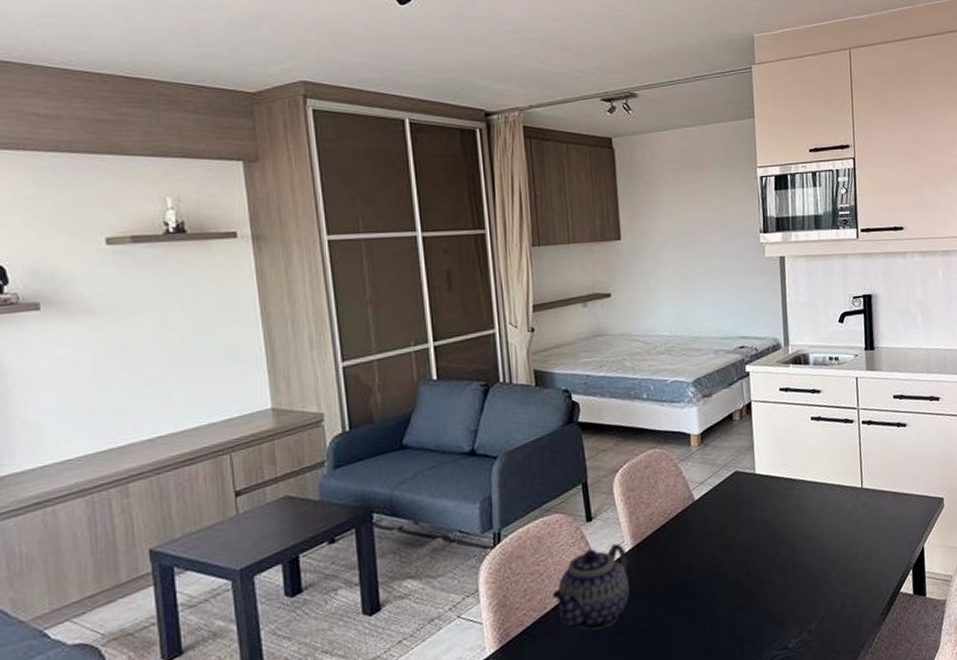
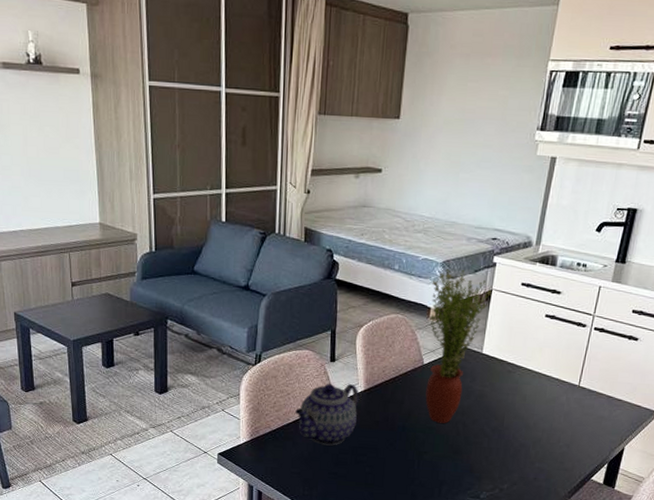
potted plant: none [686,386,751,568] -> present [425,269,491,423]

